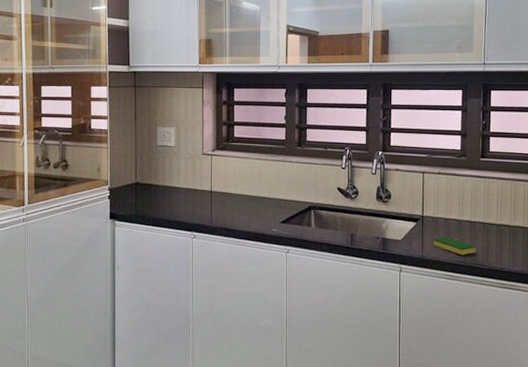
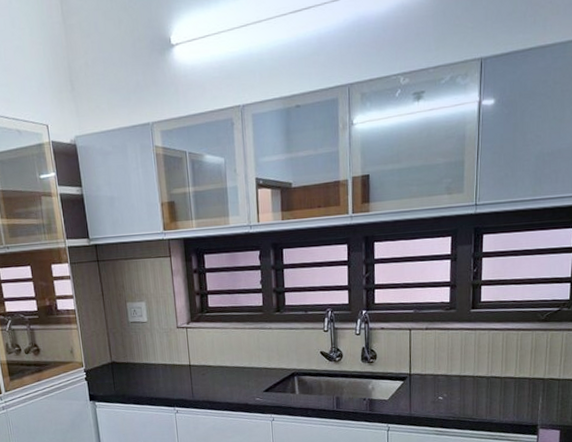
dish sponge: present [433,237,476,256] -> none [421,393,466,411]

